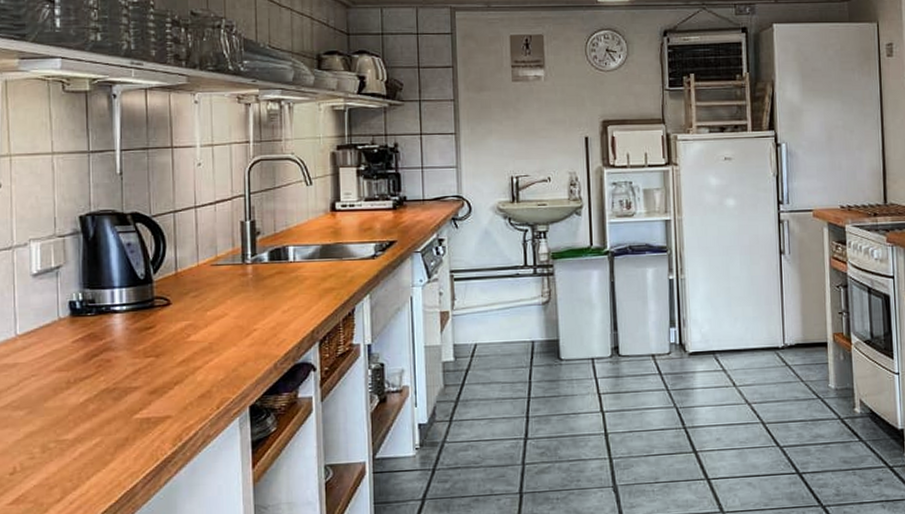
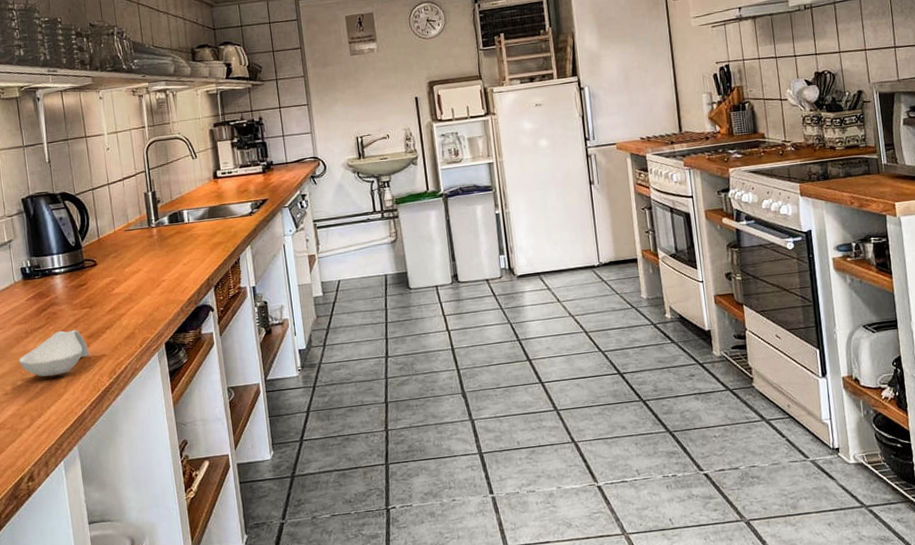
spoon rest: none [53,383,150,439] -> present [18,330,90,377]

